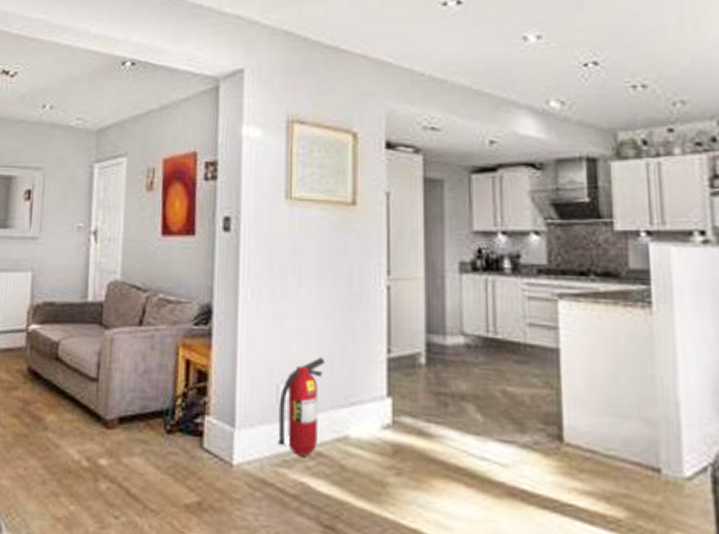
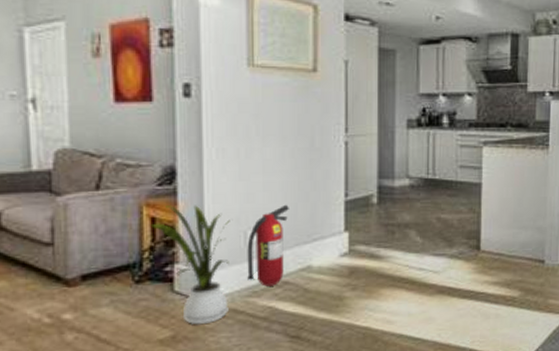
house plant: none [185,348,263,494] -> present [150,205,230,325]

